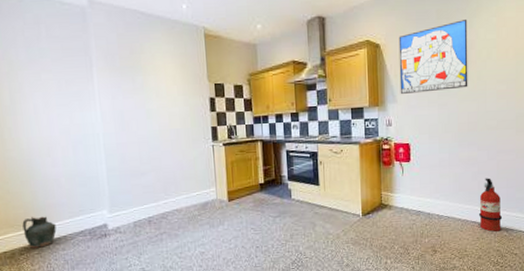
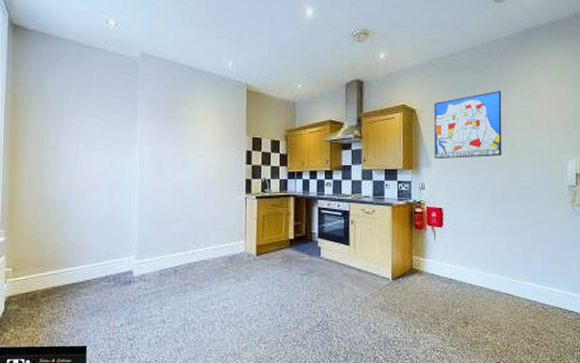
ceramic jug: present [22,216,57,248] -> none [48,258,82,291]
fire extinguisher: present [479,178,502,232] -> none [513,249,537,306]

